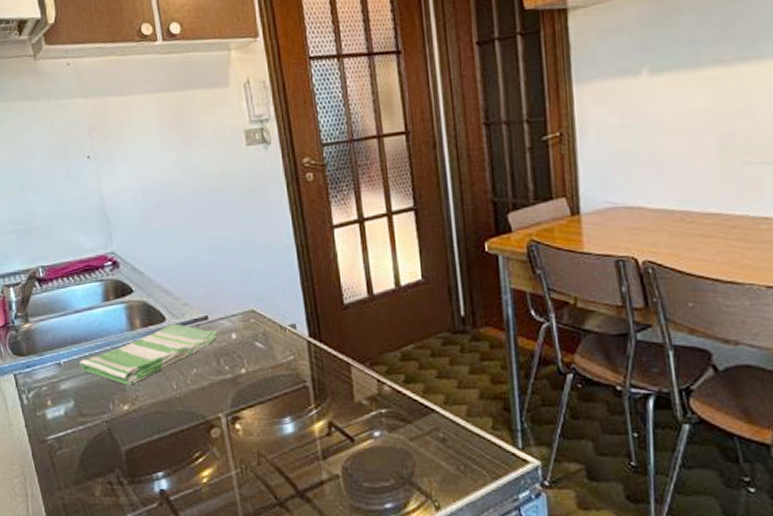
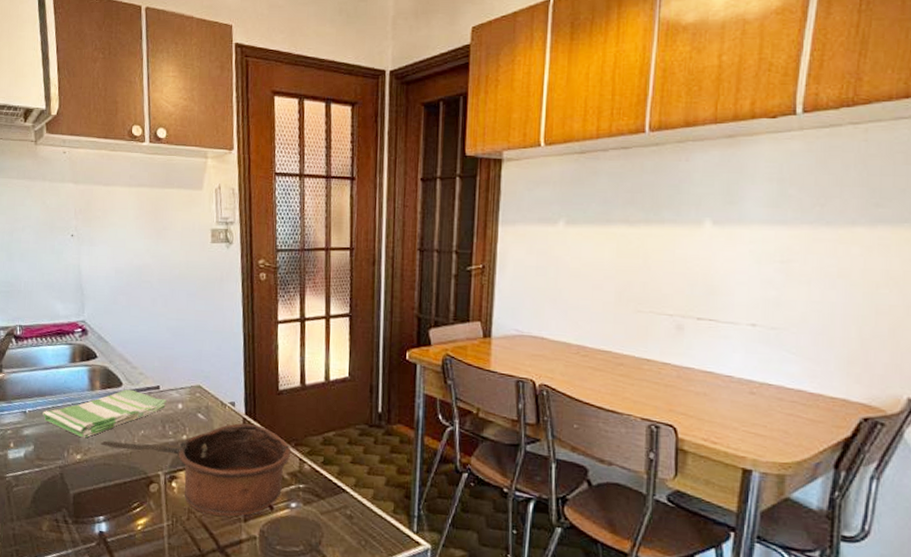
cooking pot: none [149,346,367,456] -> present [100,423,291,517]

